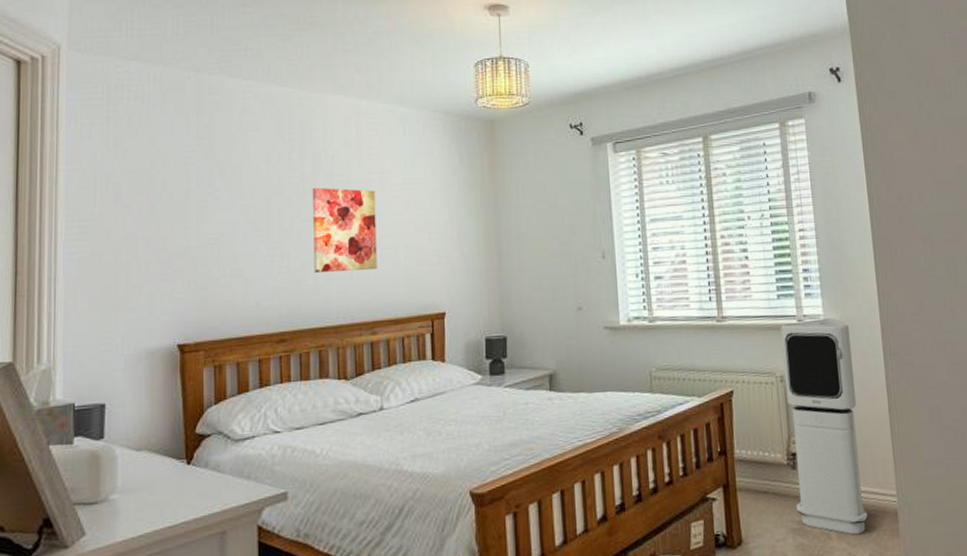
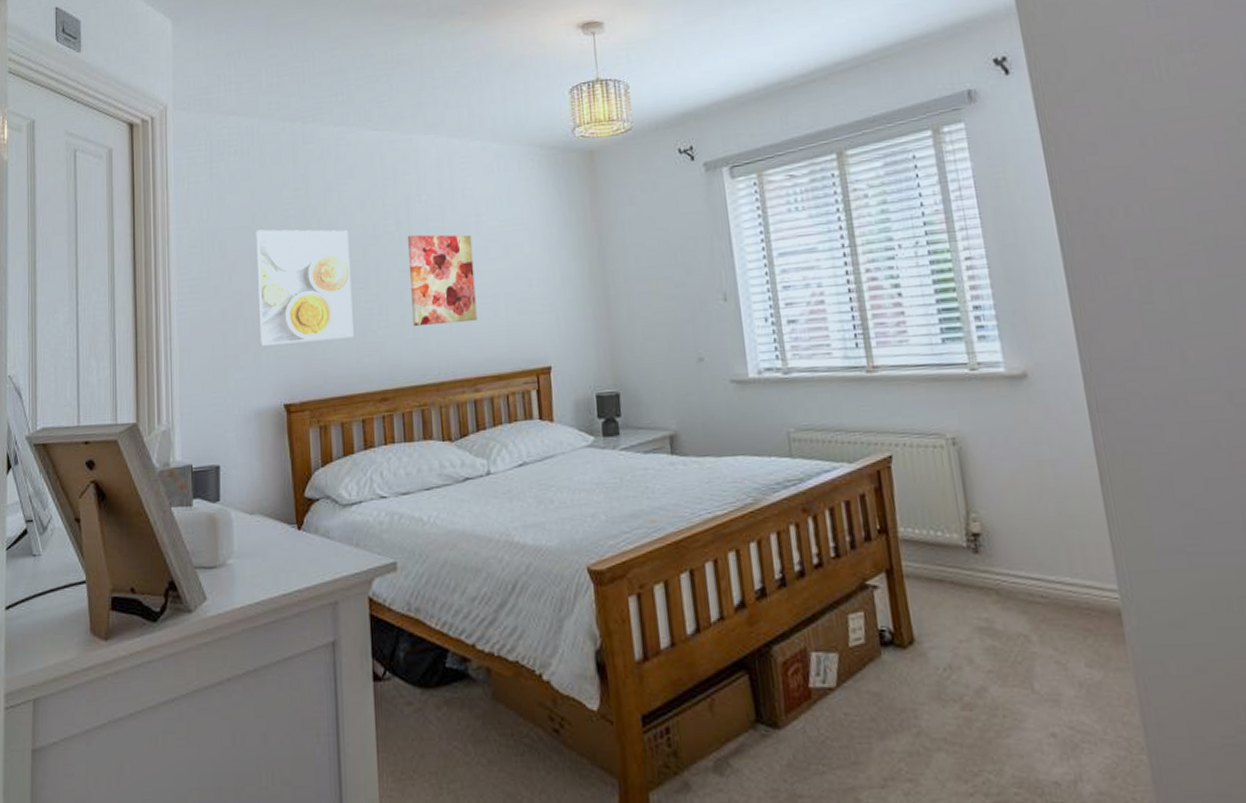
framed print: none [153,175,254,288] -> present [256,229,354,346]
air purifier: present [780,318,868,535] -> none [948,365,1081,639]

